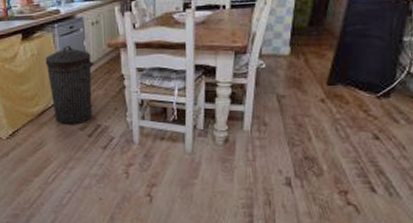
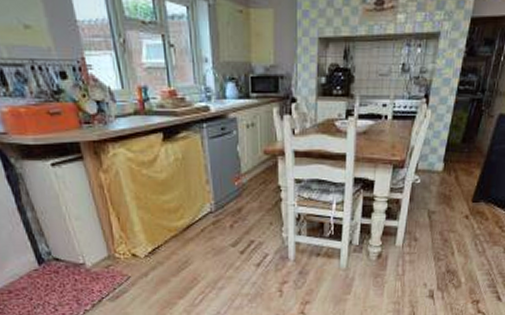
trash can: present [45,46,94,125] -> none [191,151,249,241]

